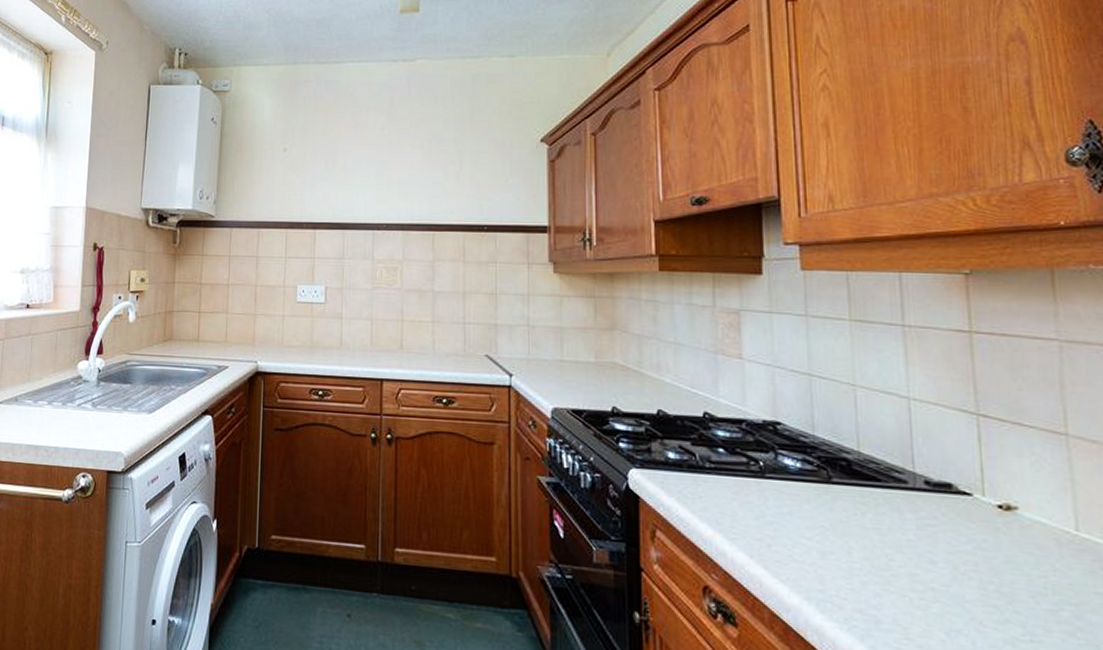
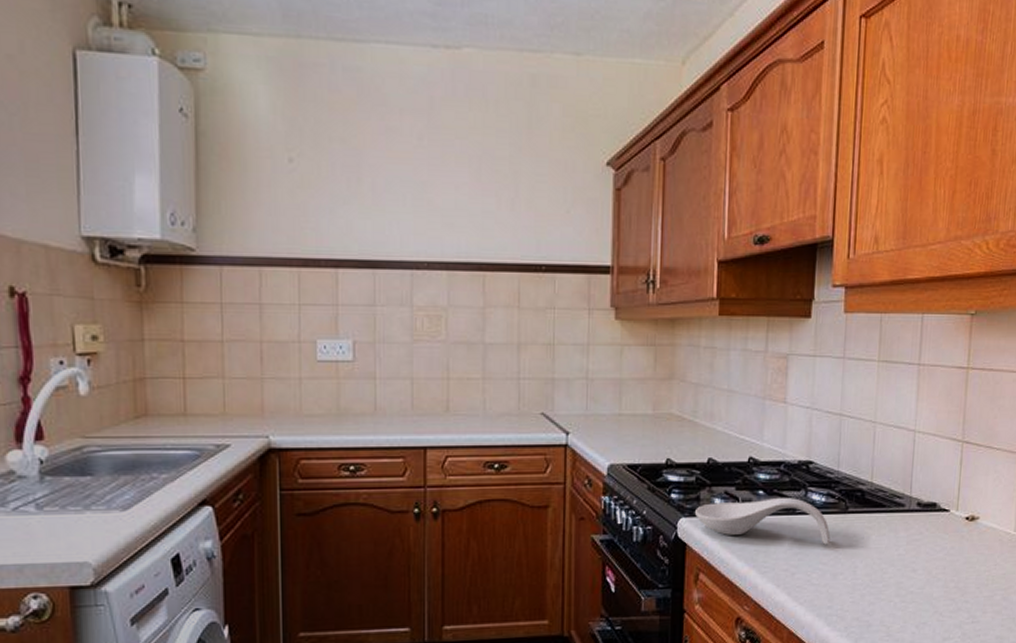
spoon rest: none [647,456,813,517] -> present [695,498,831,545]

